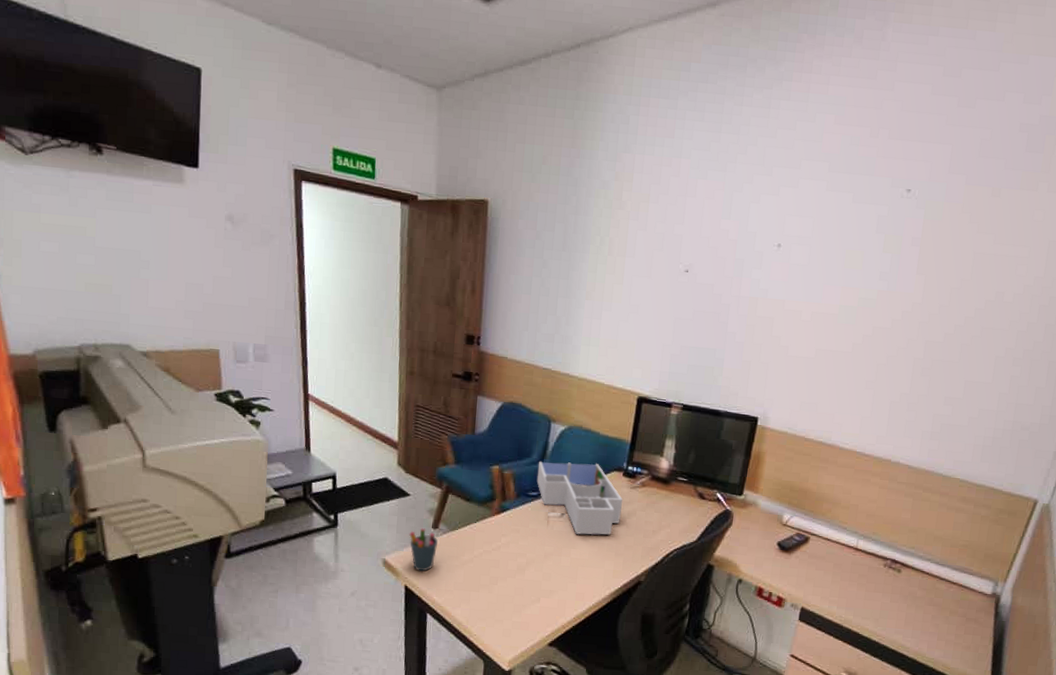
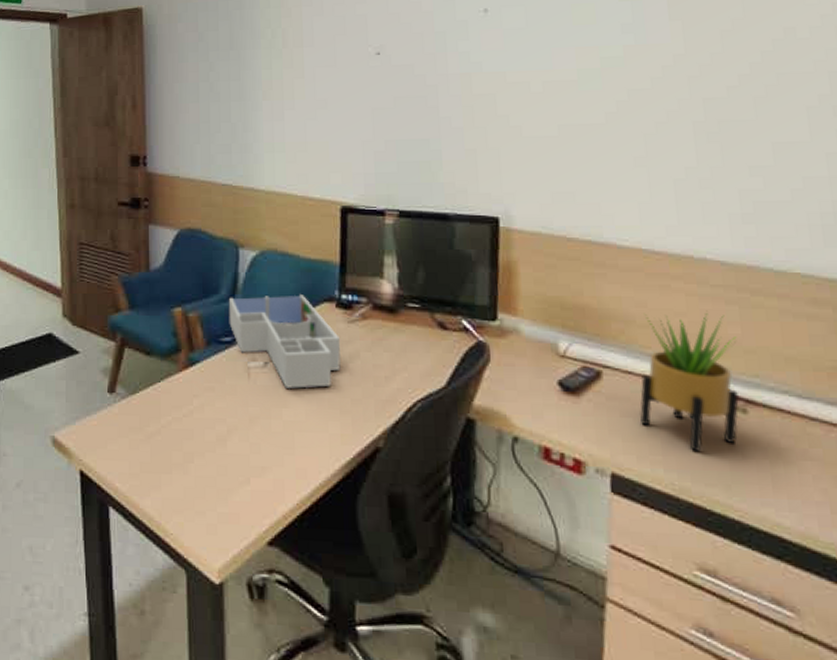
pen holder: present [409,528,438,571] -> none [81,394,117,450]
potted plant: none [829,499,906,597] -> present [640,310,739,453]

